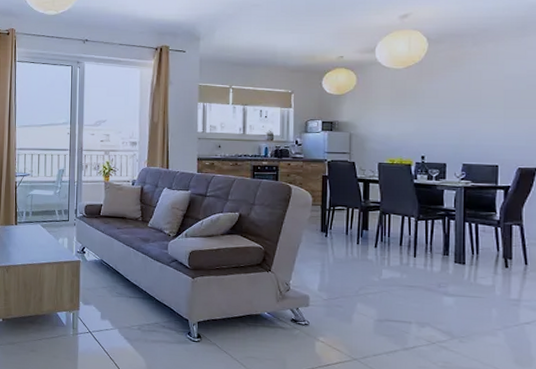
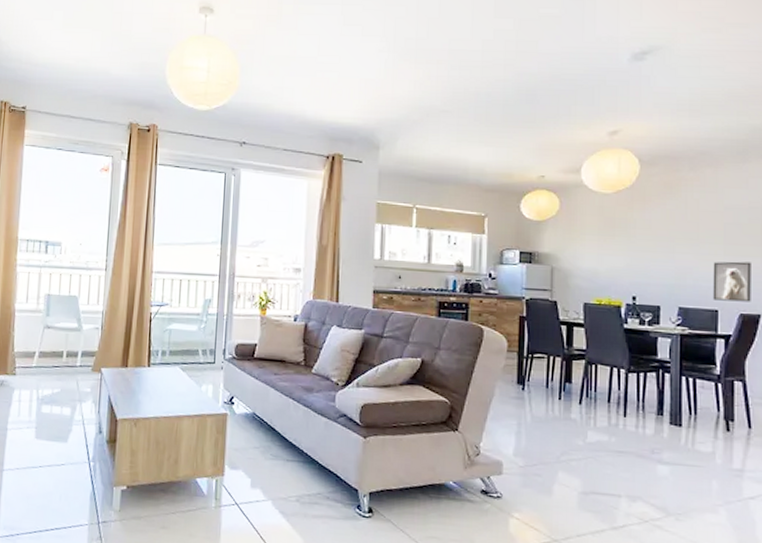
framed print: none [493,123,529,158] -> present [712,261,751,302]

